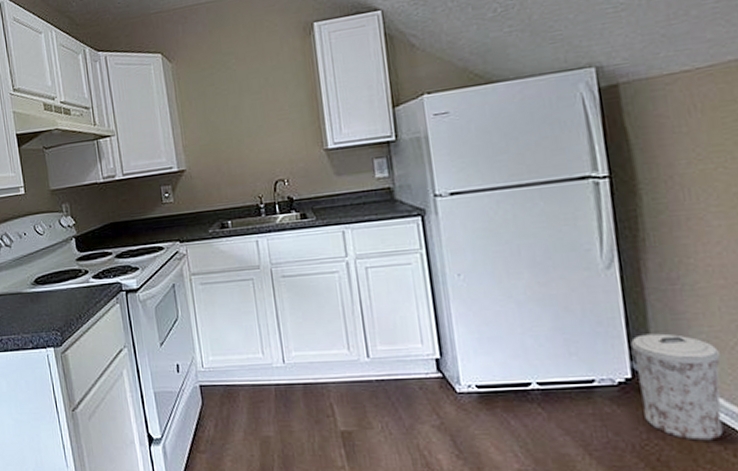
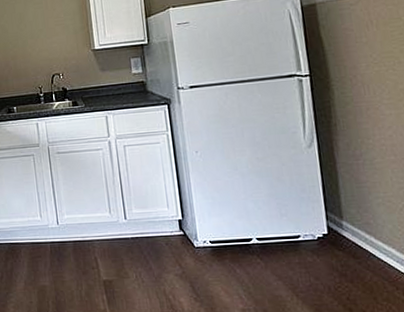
trash can: present [631,333,724,441] -> none [327,198,396,283]

